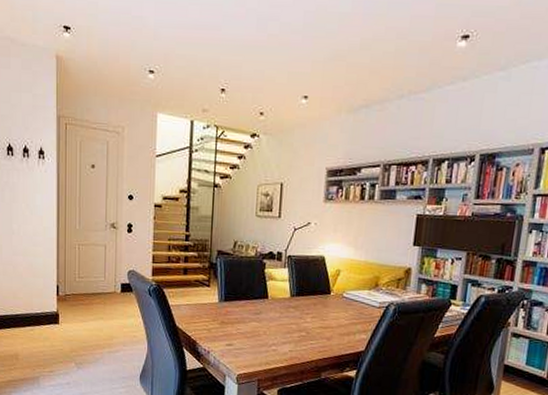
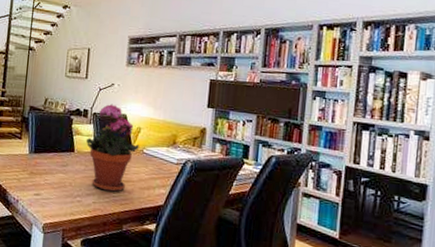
potted plant: none [280,244,338,339] -> present [86,103,139,192]

